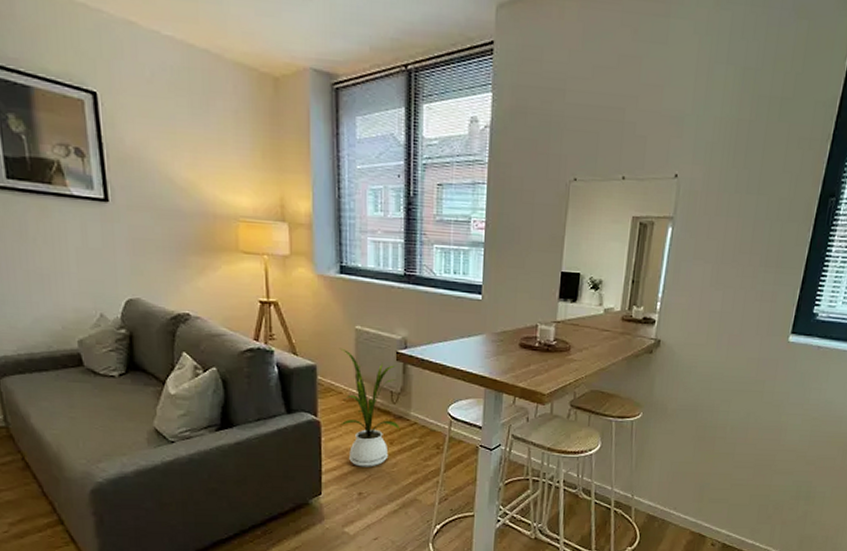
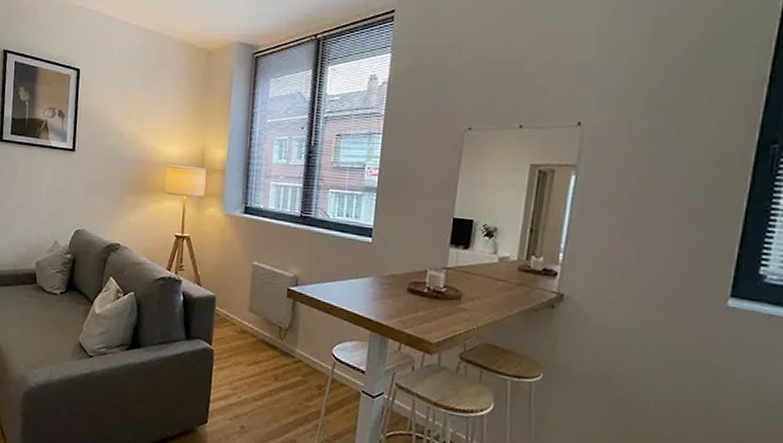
house plant: present [339,348,399,467] -> none [231,281,286,401]

